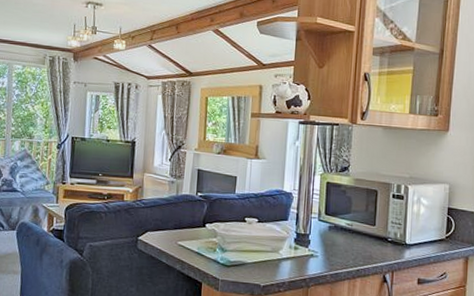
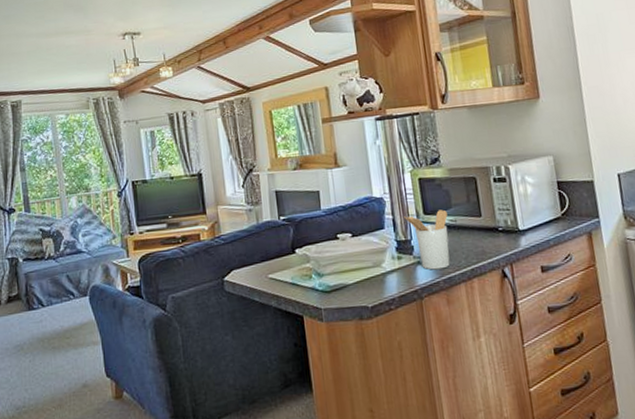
utensil holder: none [307,213,346,265] -> present [404,209,451,270]

